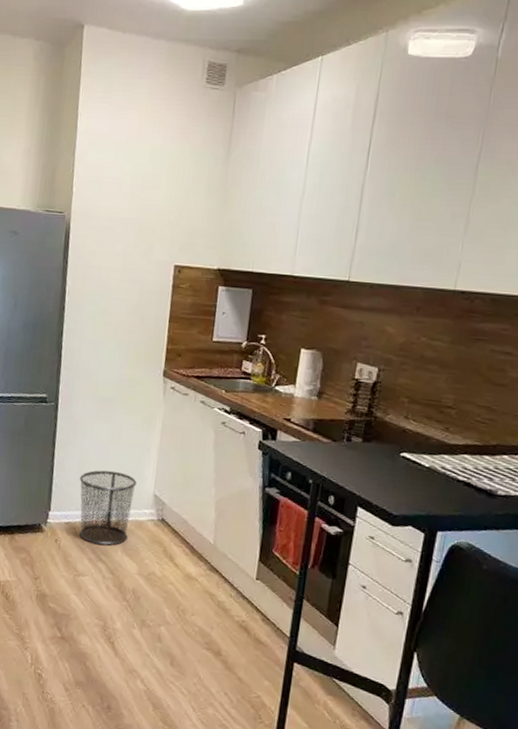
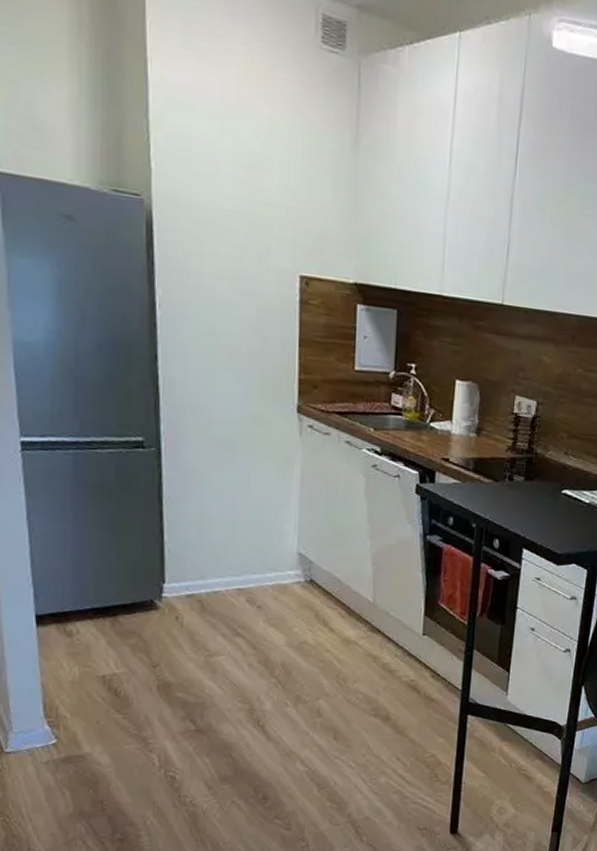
trash can: present [79,470,137,546] -> none [200,528,275,618]

